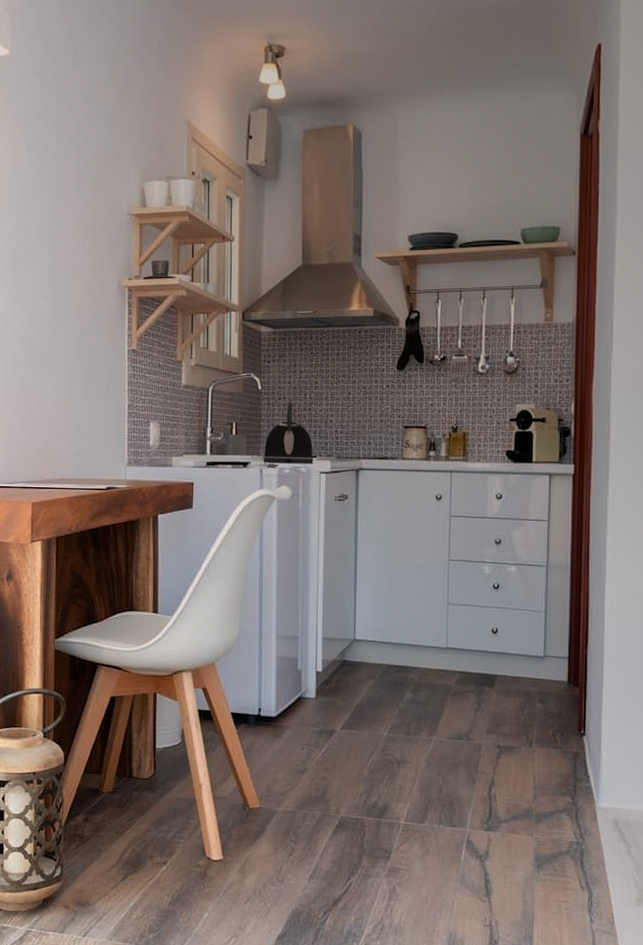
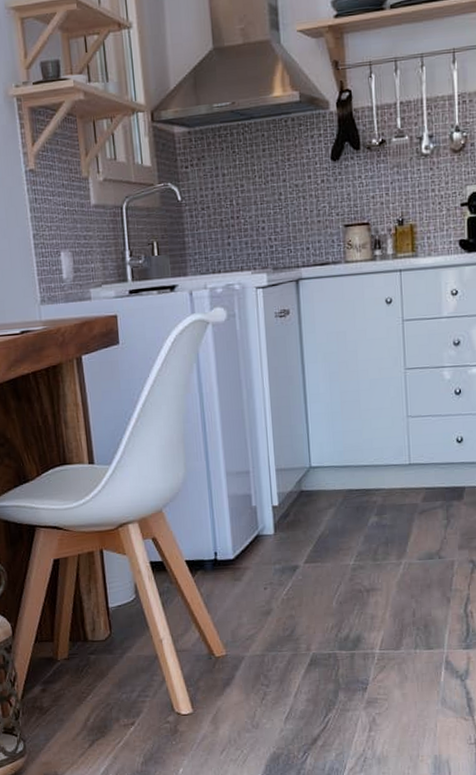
kettle: present [263,402,315,464] -> none [191,211,249,284]

